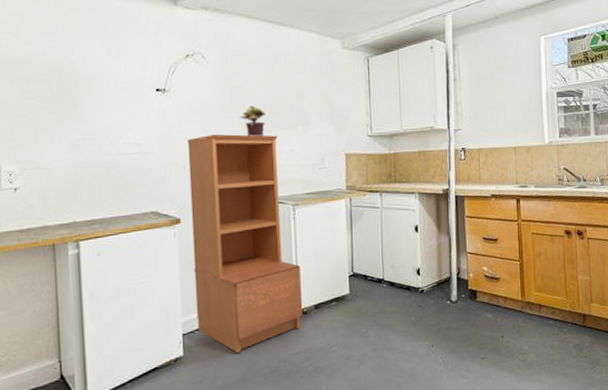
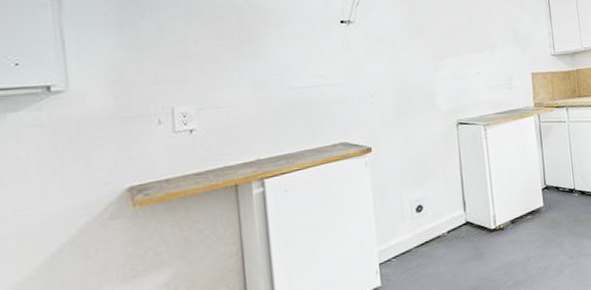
bookshelf: present [187,134,302,353] -> none [375,59,499,276]
potted plant: present [240,105,266,137] -> none [427,32,452,62]

